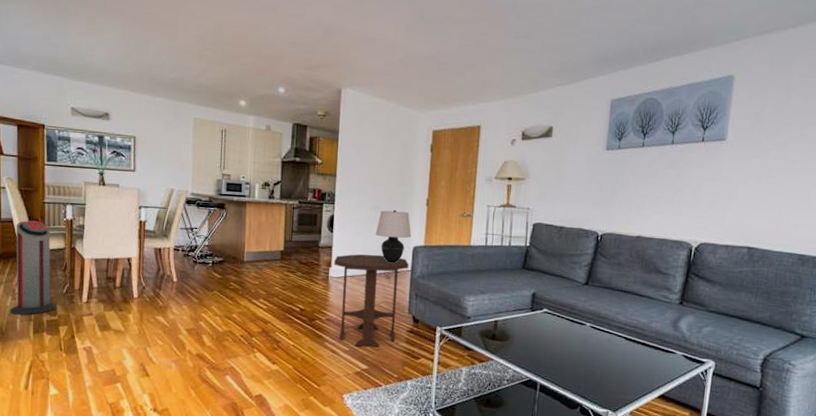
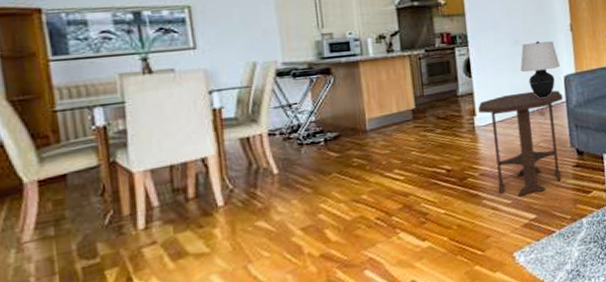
air purifier: present [10,220,57,315] -> none [10,137,96,273]

